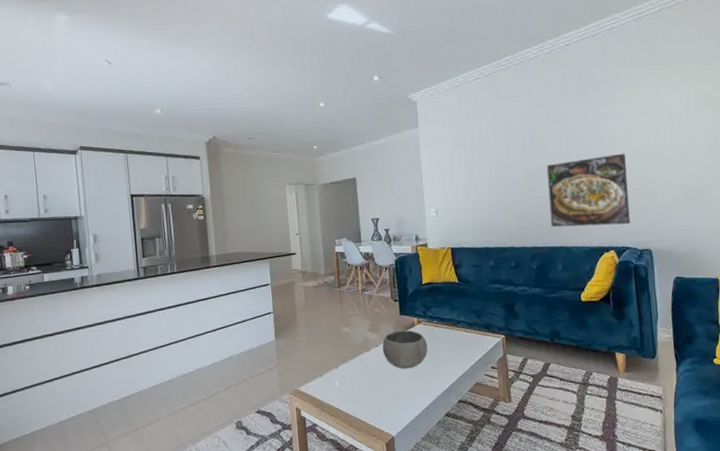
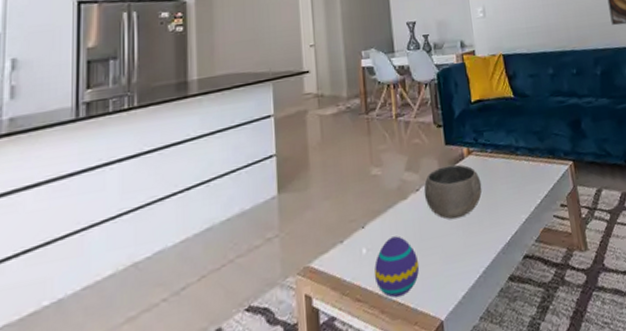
decorative egg: none [344,376,378,417] -> present [374,236,420,298]

